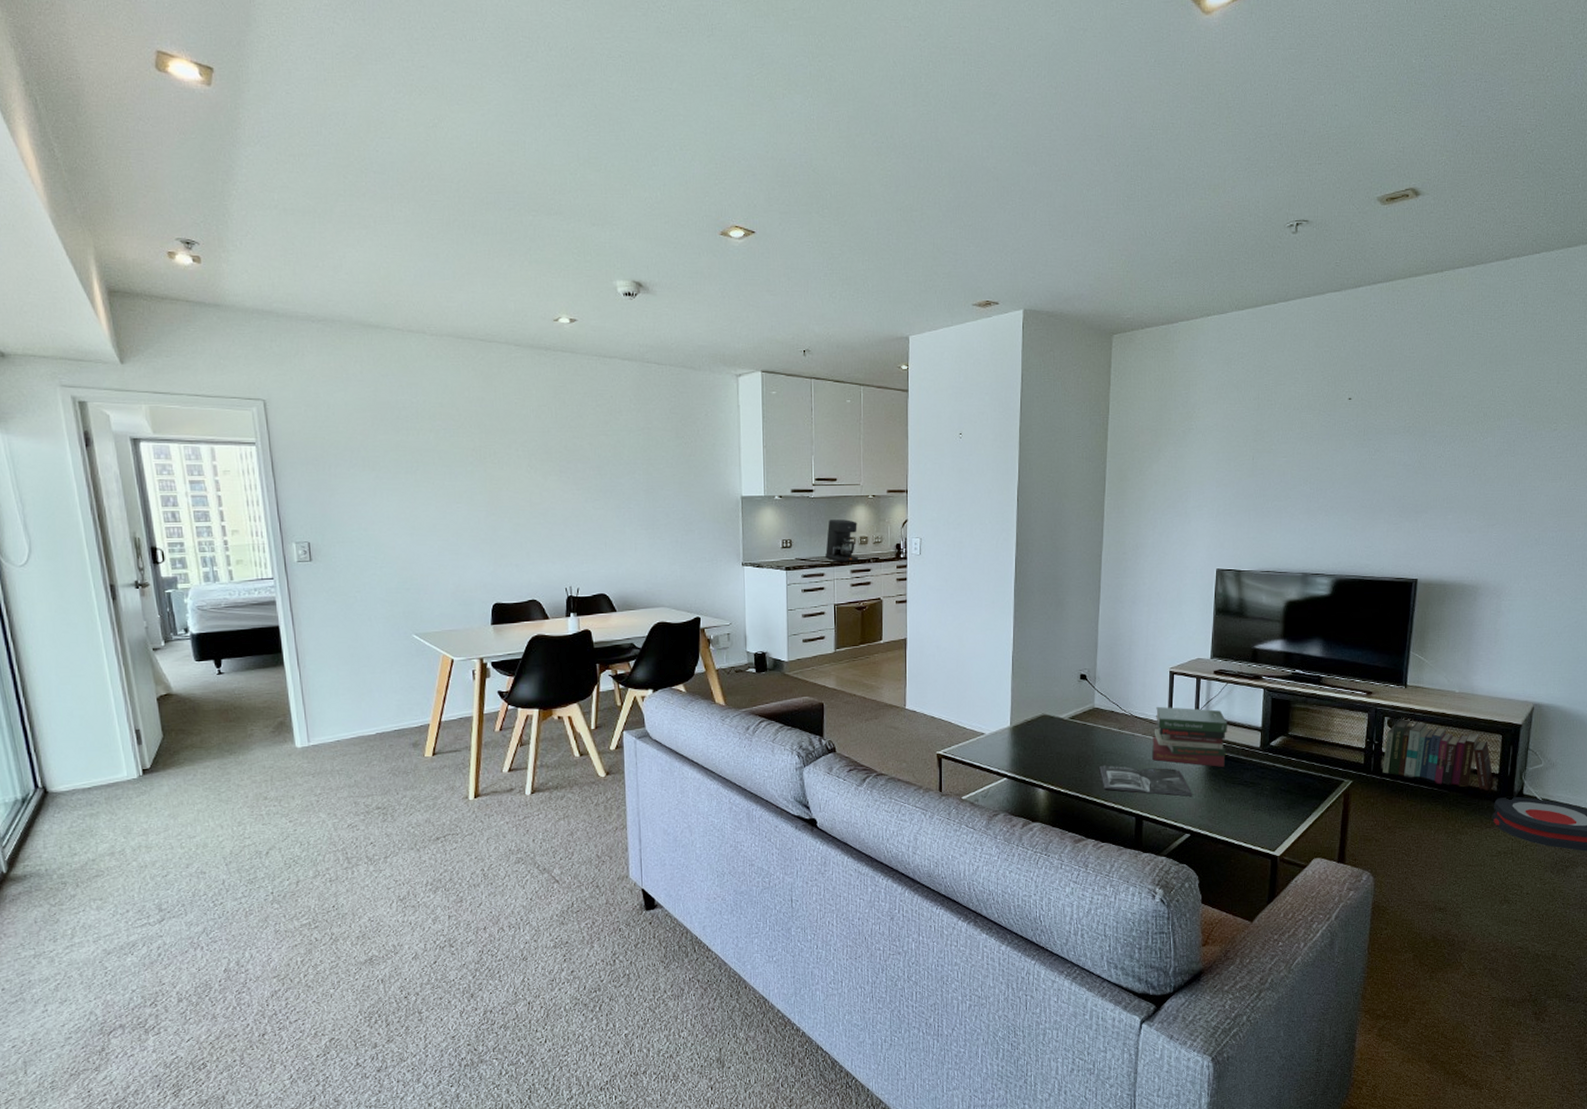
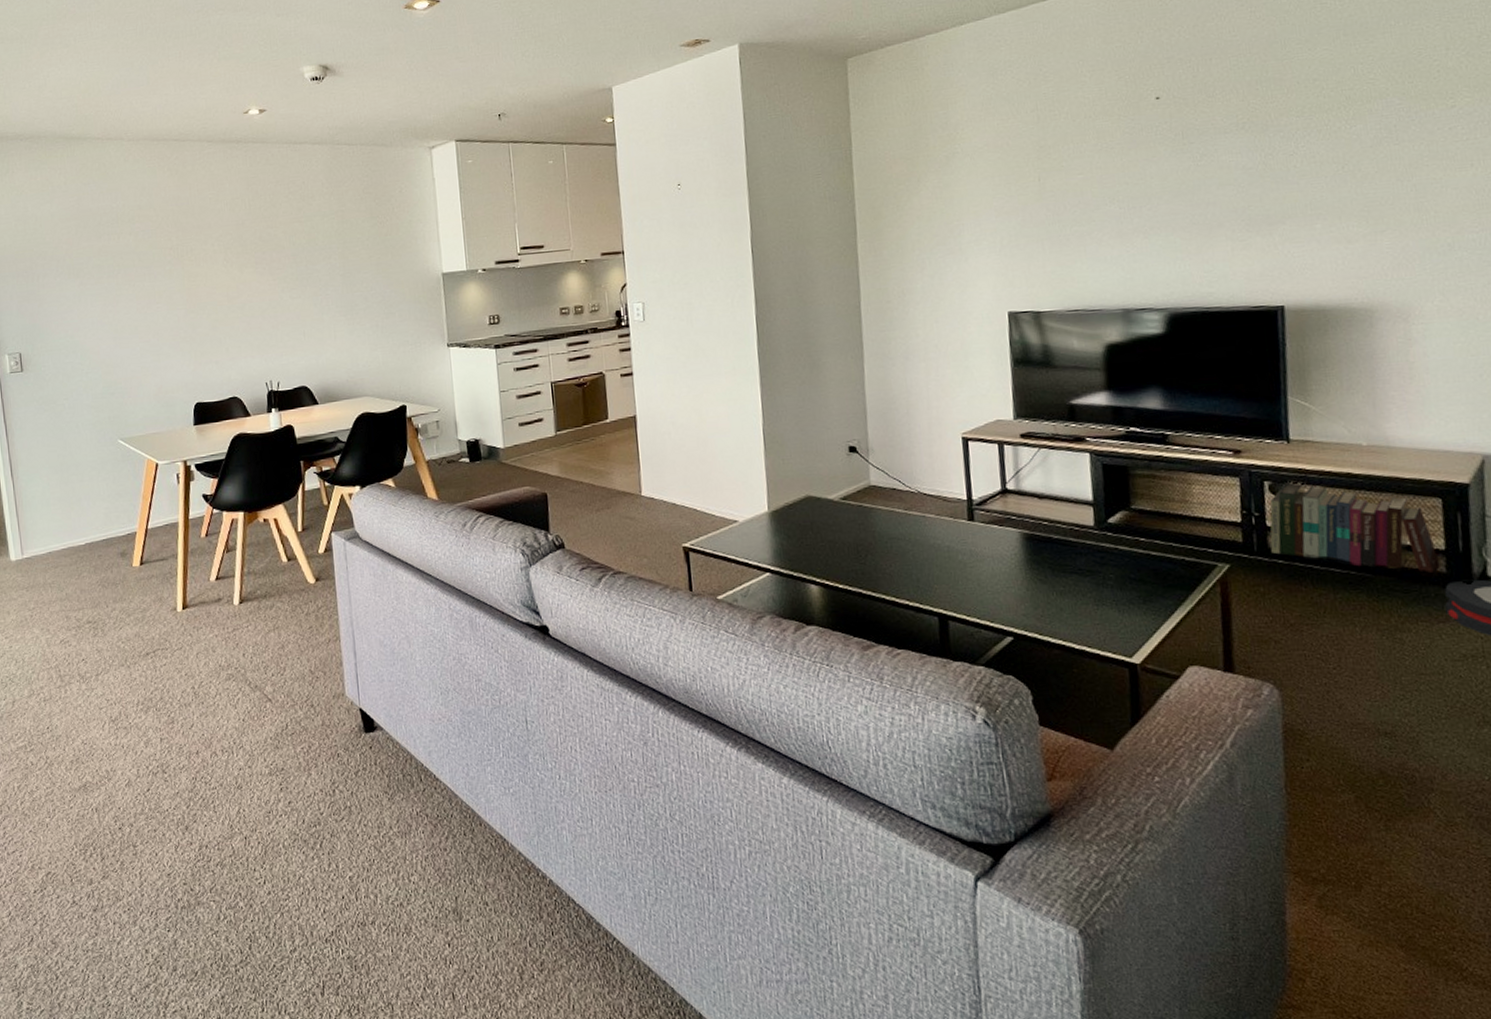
coffee maker: present [825,519,859,562] -> none [537,288,575,336]
magazine: present [1099,765,1193,797] -> none [884,553,1011,590]
books: present [1152,706,1227,767] -> none [949,480,1049,552]

